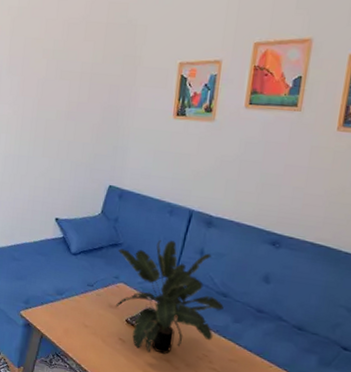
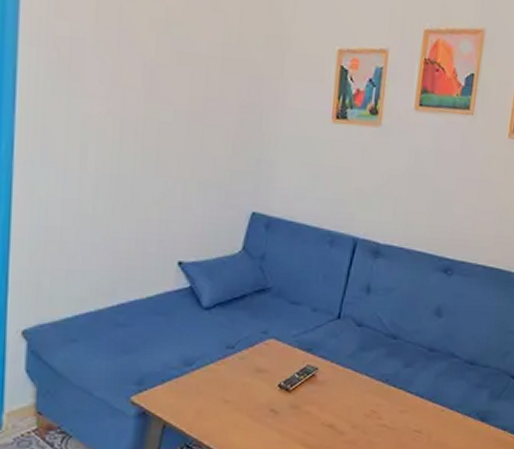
potted plant: present [116,239,224,354] -> none [265,277,394,421]

